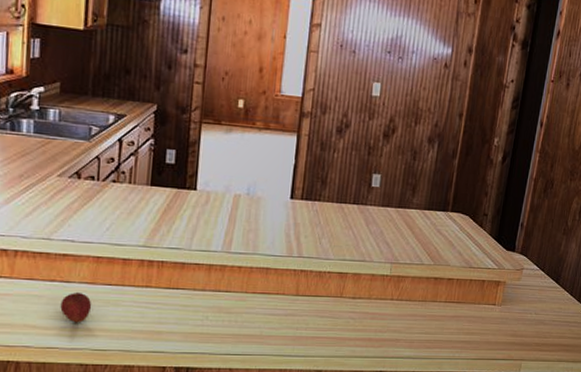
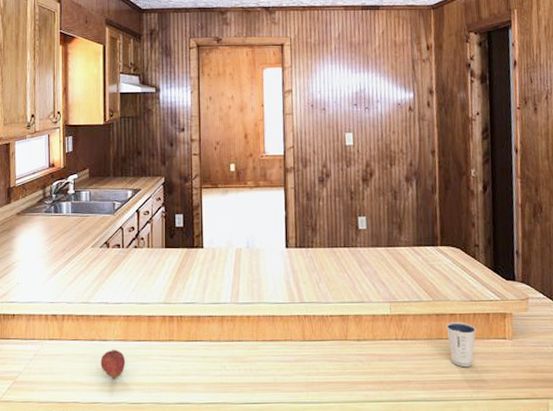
dixie cup: none [441,286,471,328] -> present [446,321,477,366]

